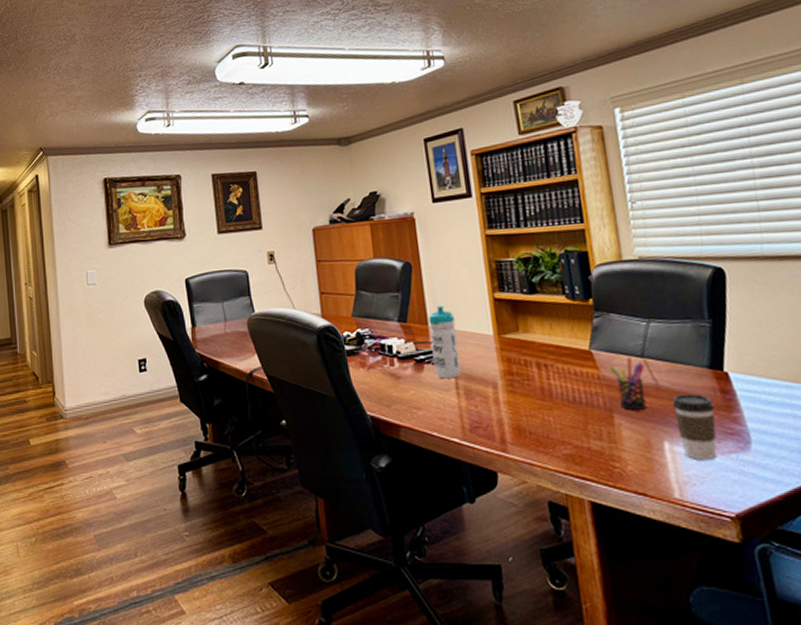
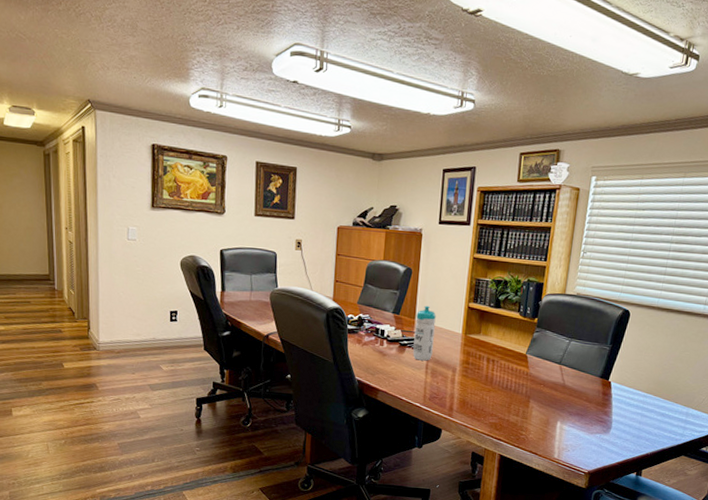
pen holder: present [608,357,647,410] -> none [535,363,559,399]
coffee cup: present [672,393,717,461] -> none [568,392,596,437]

